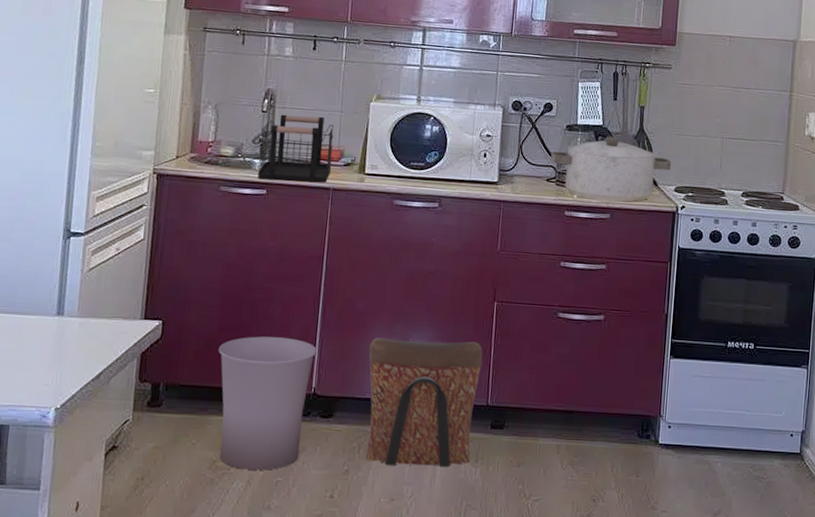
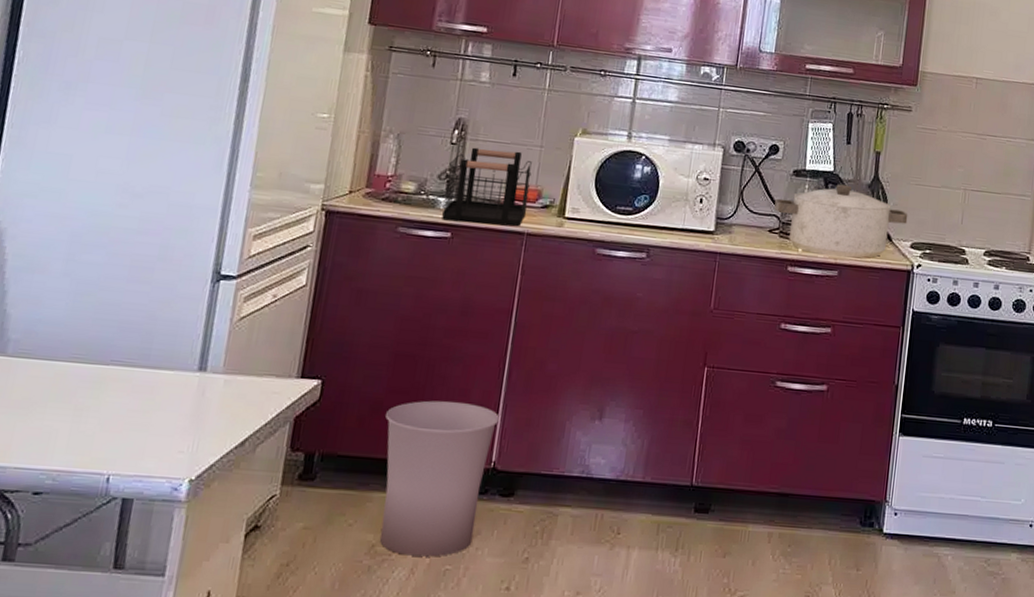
shopping bag: present [365,337,483,467] -> none [548,405,689,556]

